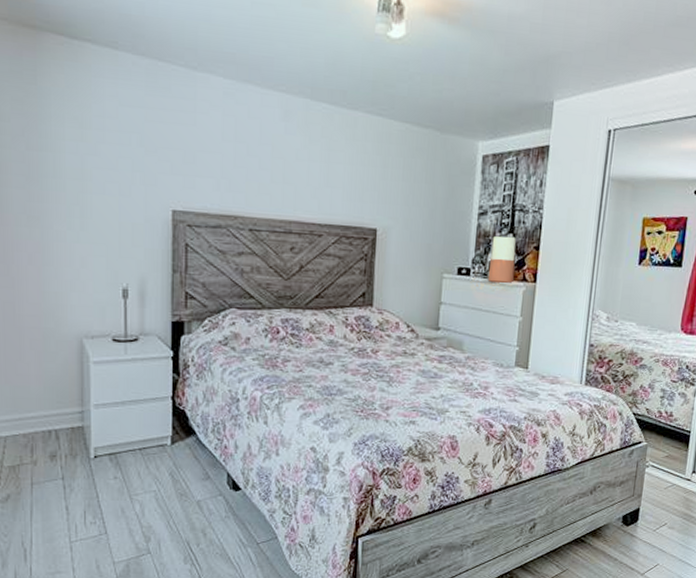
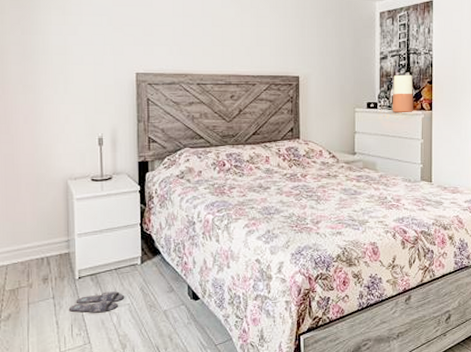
slippers: none [81,475,149,499] -> present [68,291,124,313]

